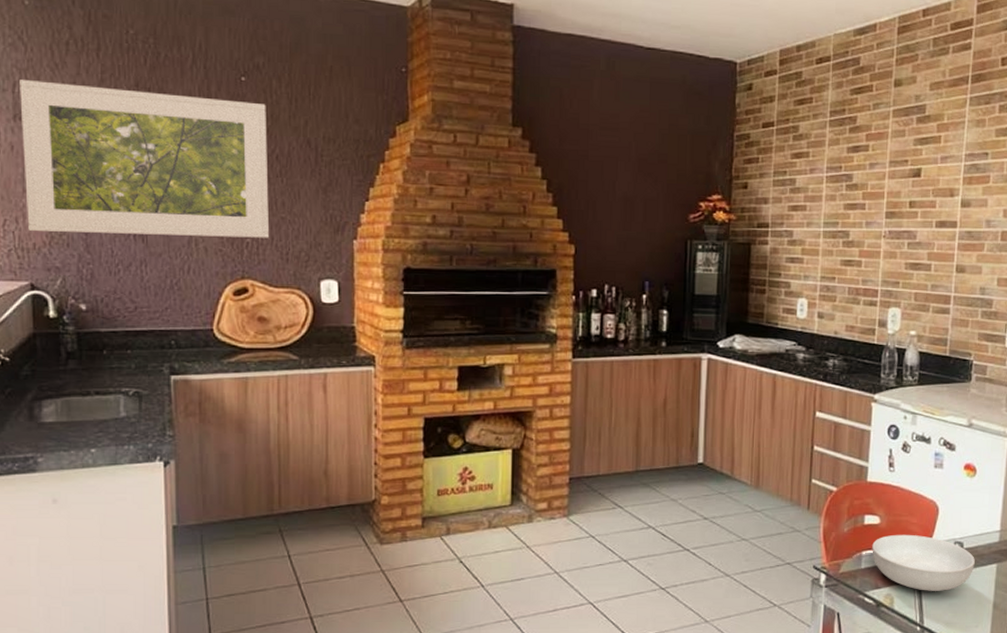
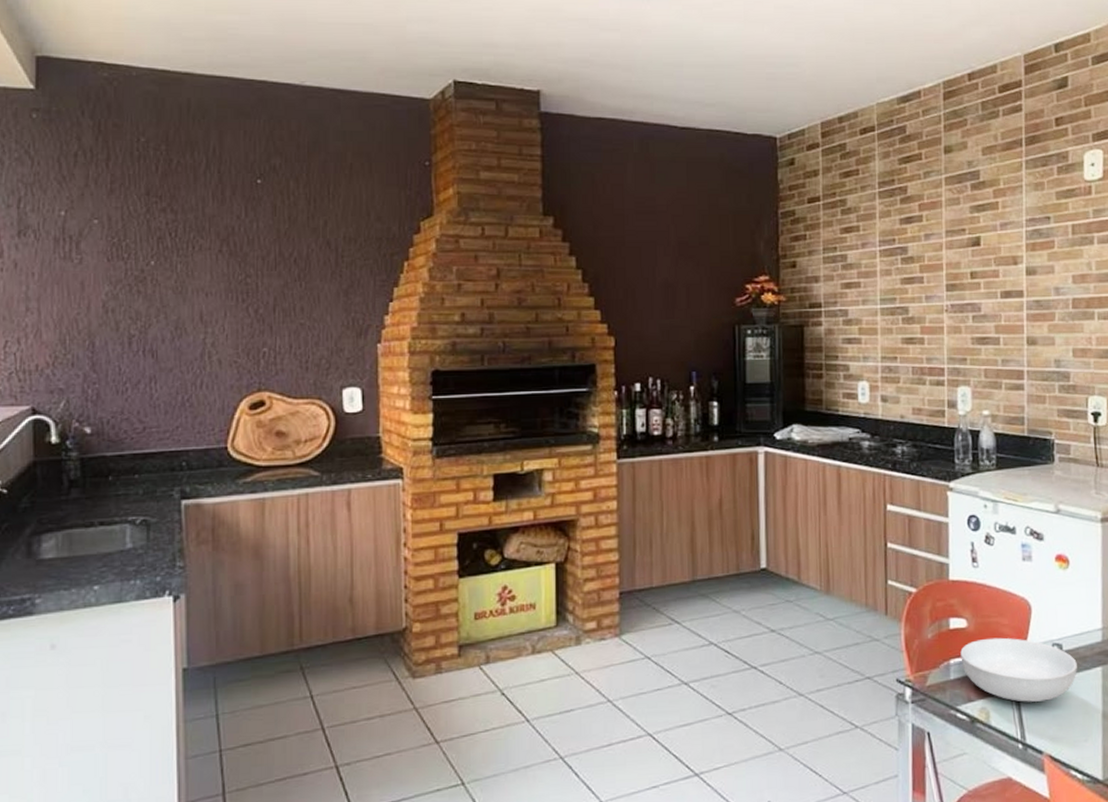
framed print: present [20,80,270,238] -> none [25,194,288,351]

